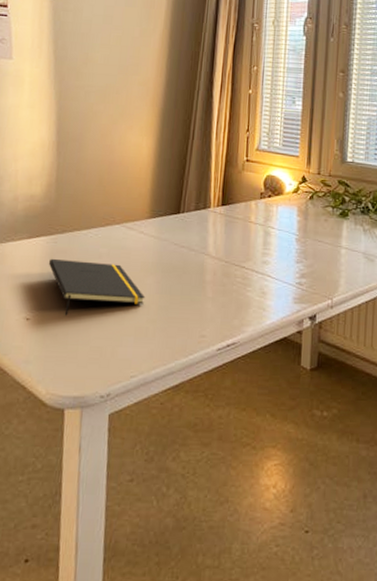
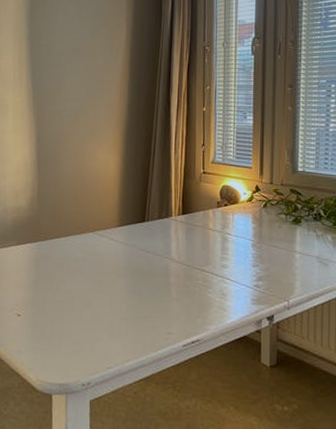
notepad: present [48,258,146,316] -> none [34,262,118,313]

